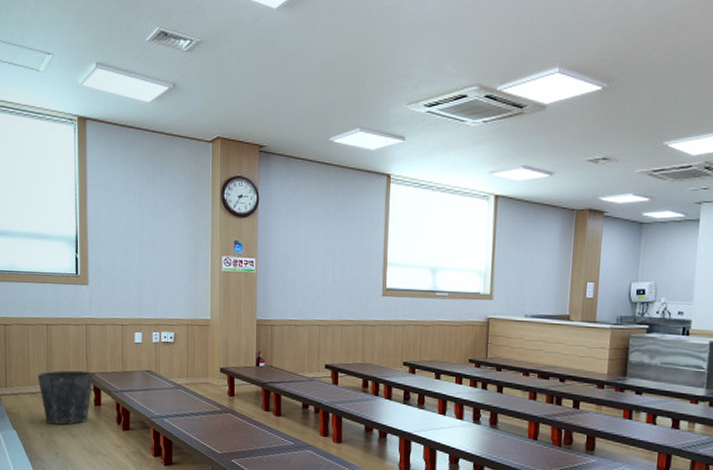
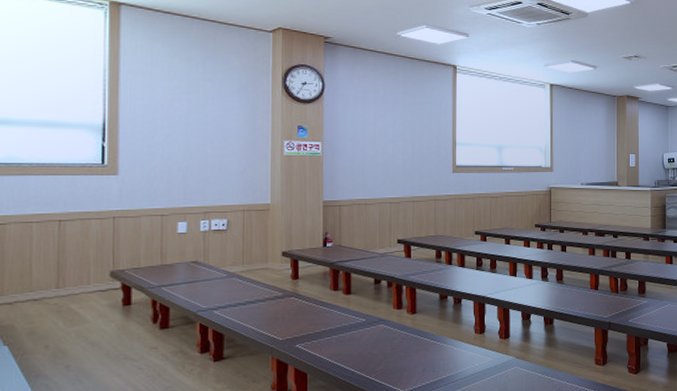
waste bin: present [37,370,94,425] -> none [42,268,123,334]

